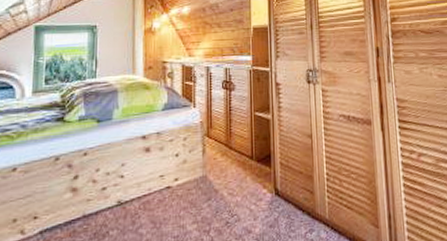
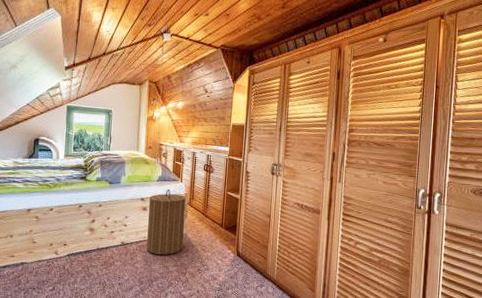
laundry hamper: none [152,118,204,212] -> present [147,189,186,255]

